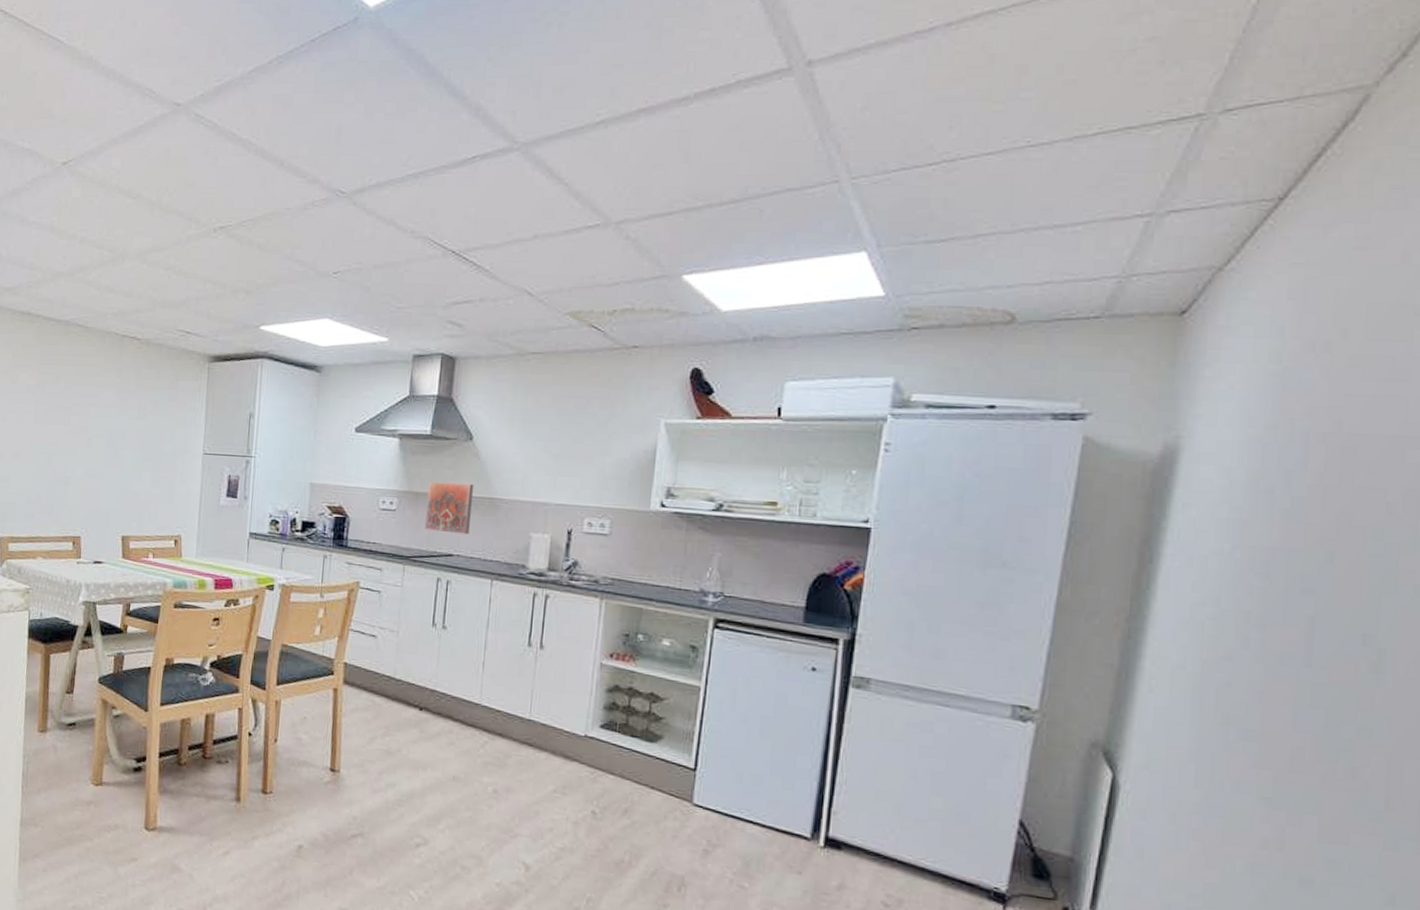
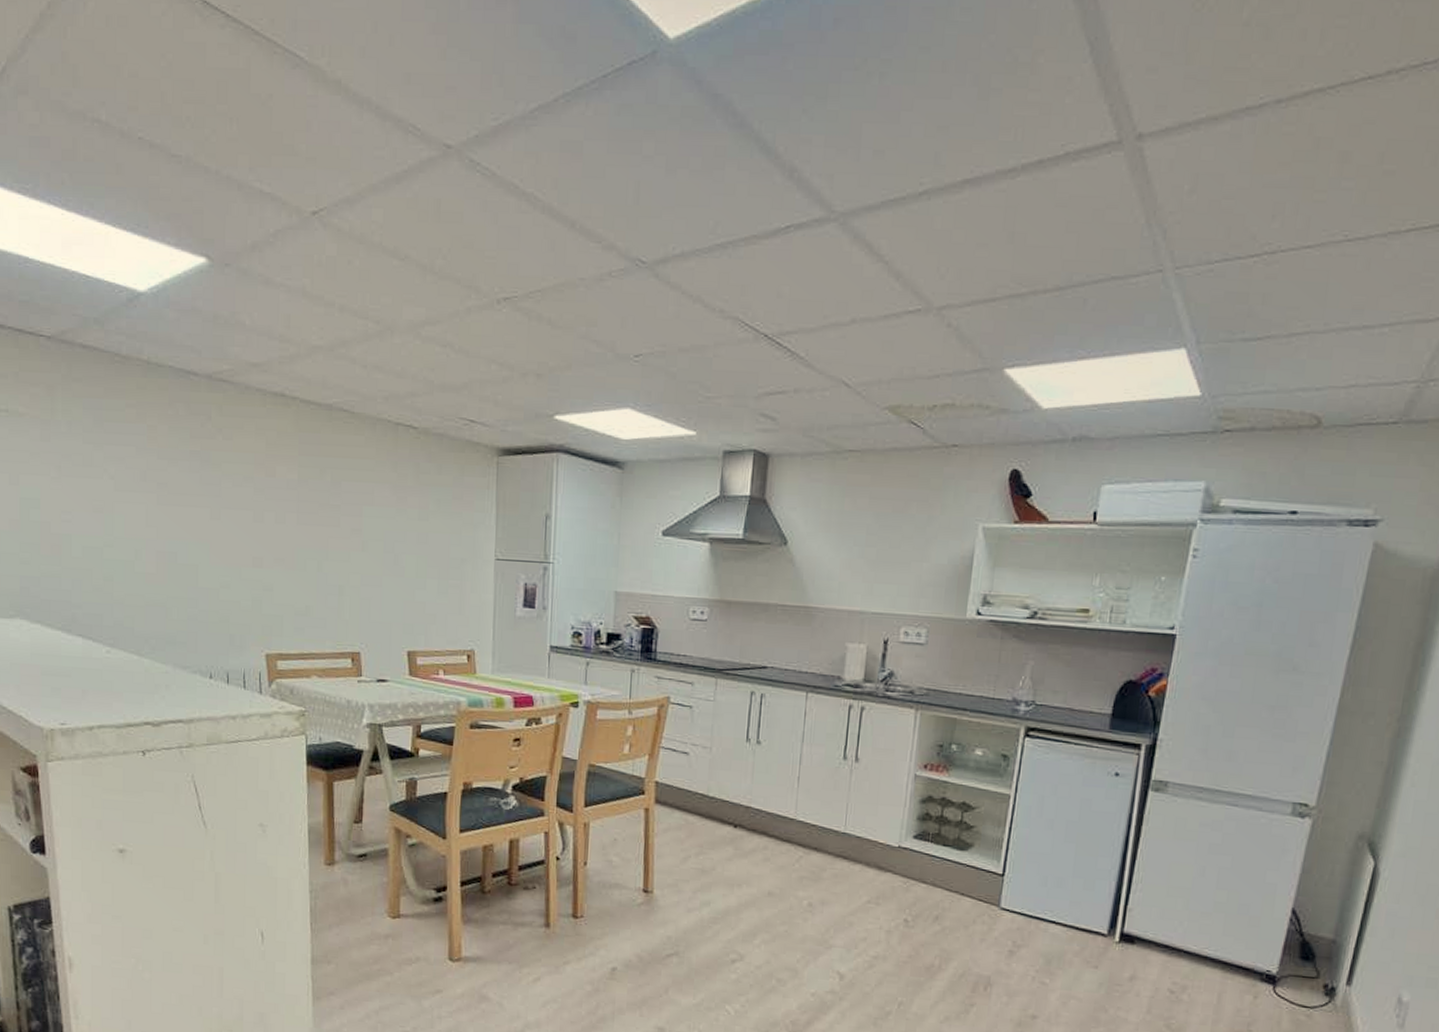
decorative tile: present [425,481,474,535] -> none [737,589,789,646]

